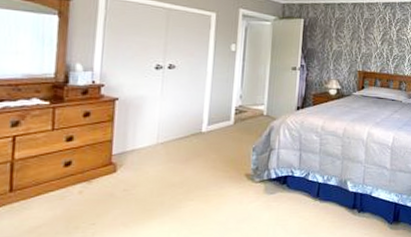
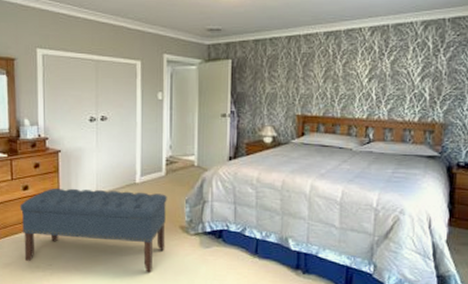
bench: none [59,138,234,223] -> present [20,187,167,273]

